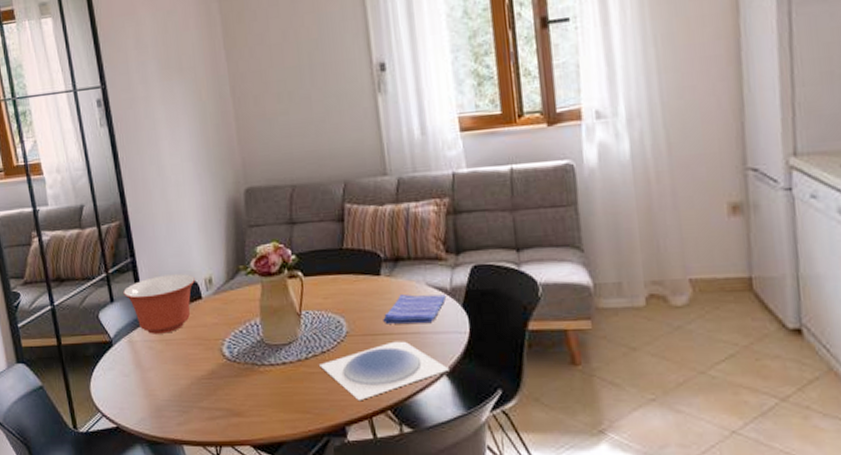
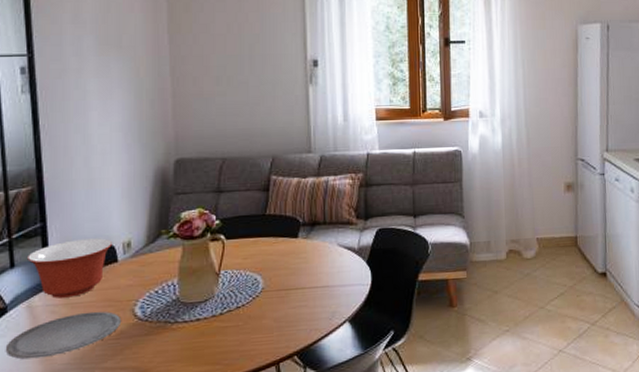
plate: none [115,349,212,393] -> present [5,311,122,359]
plate: present [319,341,449,402] -> none [233,294,351,350]
dish towel: present [383,293,447,324] -> none [297,253,354,280]

